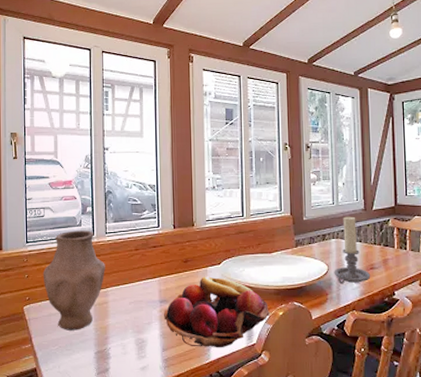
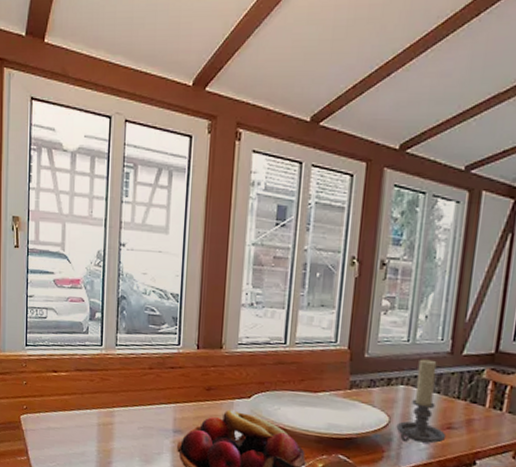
vase: present [43,230,105,331] -> none [42,338,113,450]

